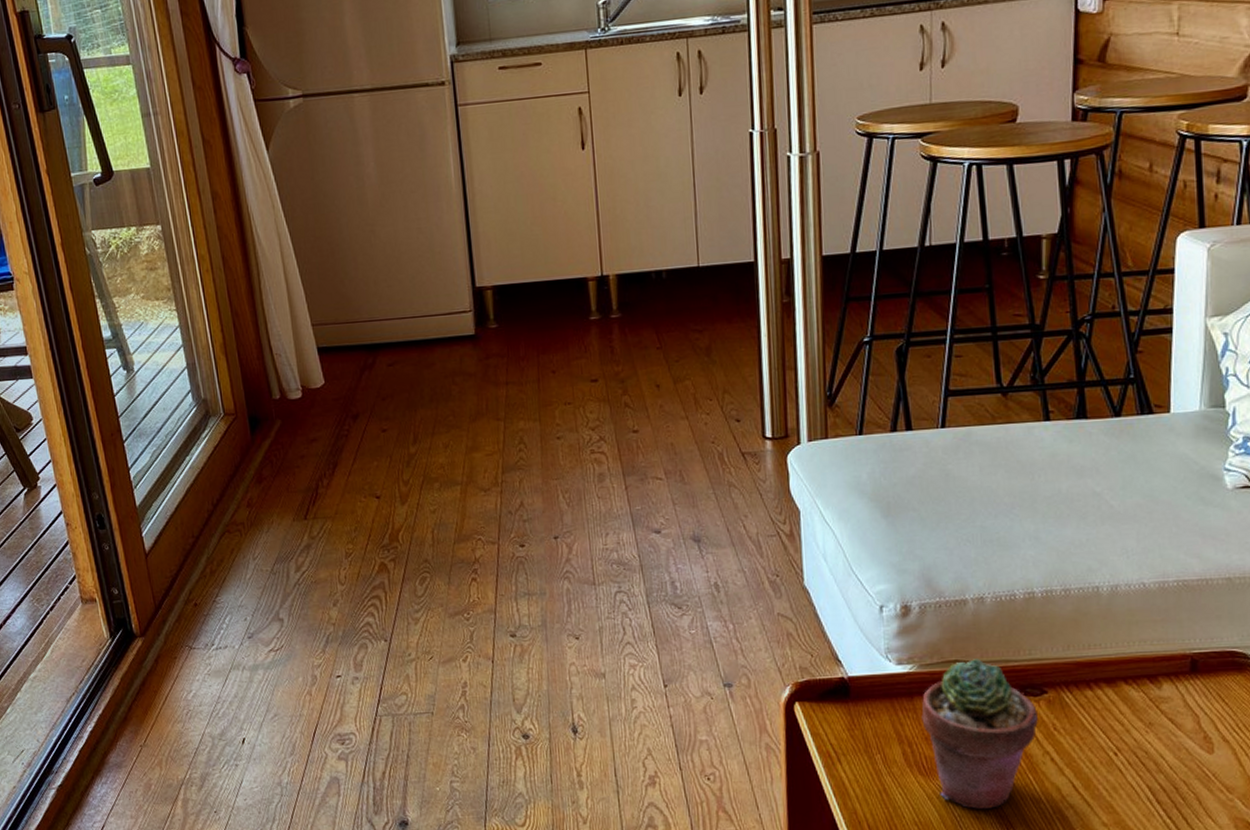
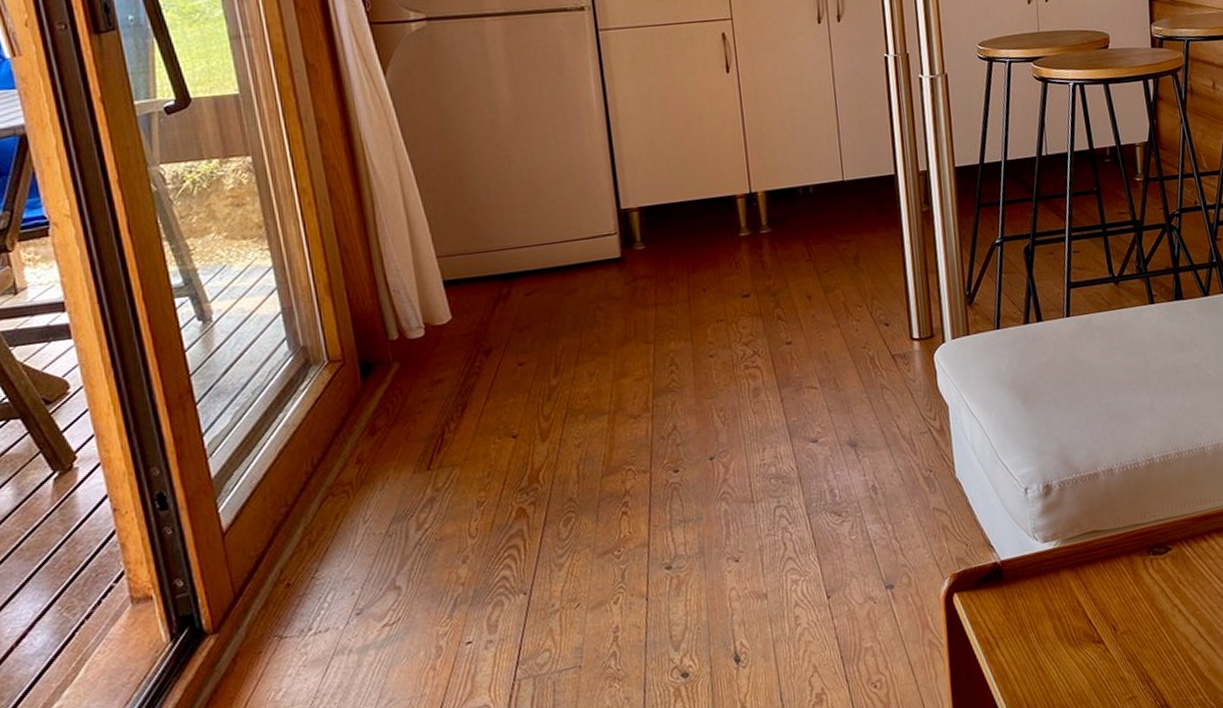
potted succulent: present [921,659,1038,809] -> none [1067,526,1166,671]

